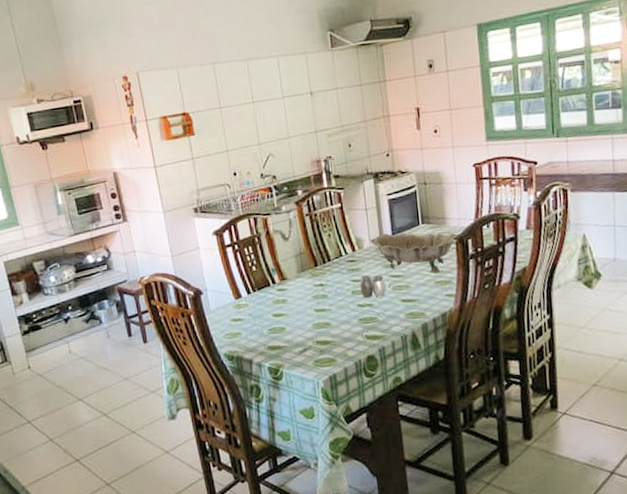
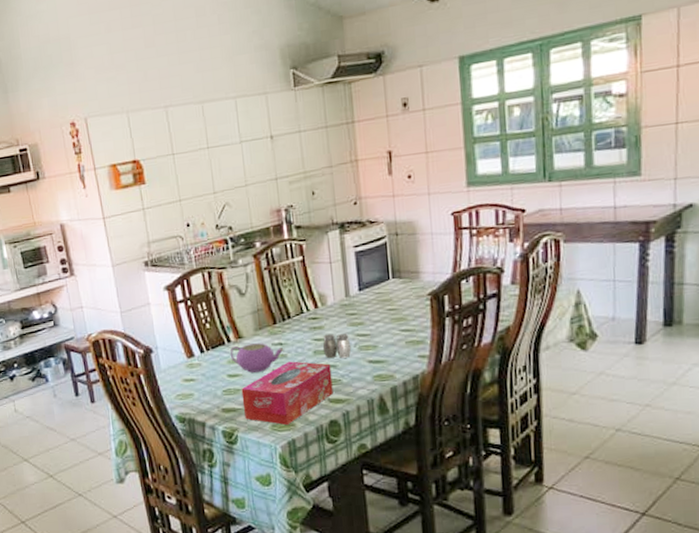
teapot: none [274,284,325,312] -> present [229,343,284,373]
tissue box: none [285,301,370,361] -> present [241,361,334,426]
decorative bowl: present [370,232,458,274] -> none [334,288,433,334]

